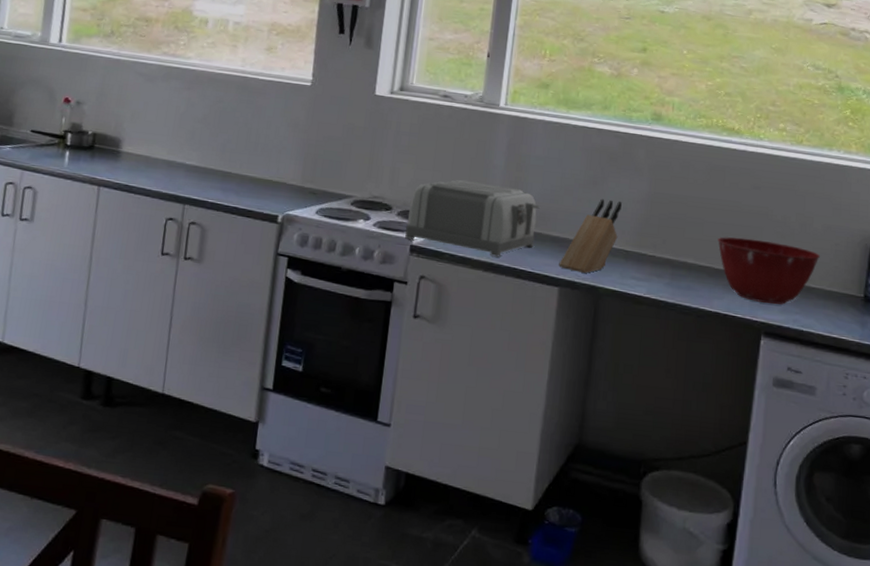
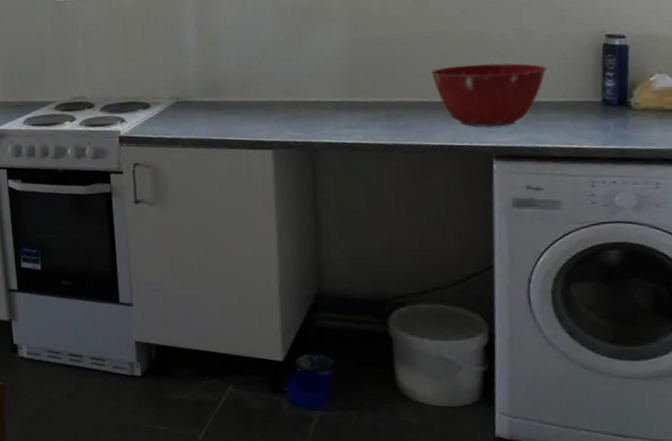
toaster: present [405,179,541,257] -> none [110,63,240,133]
knife block: present [559,199,622,273] -> none [268,54,325,132]

